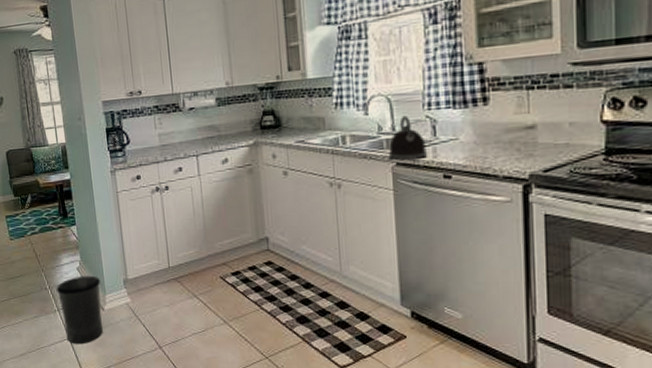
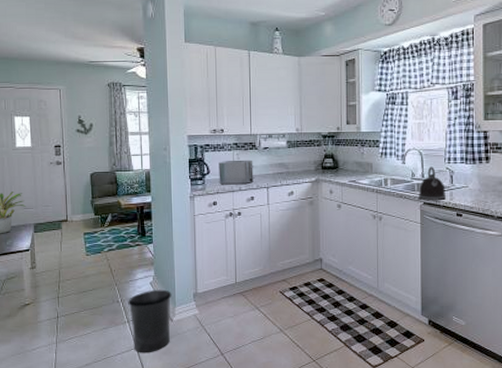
toaster: none [139,124,180,156] -> present [219,159,254,185]

